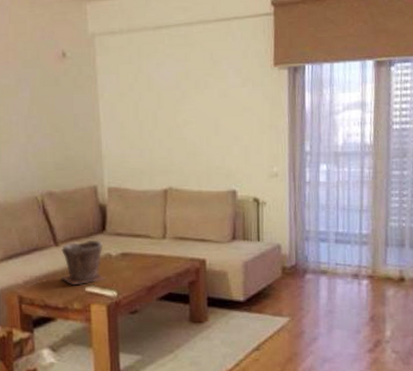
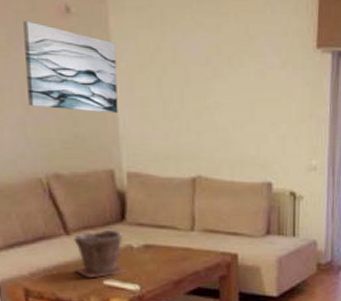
wall art: none [29,66,102,137] -> present [23,20,118,114]

